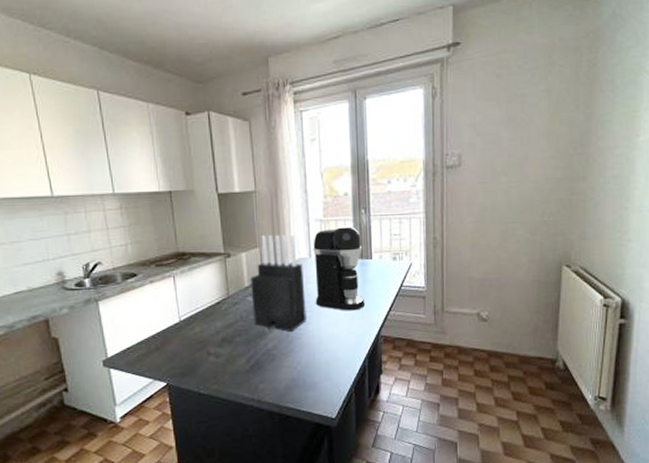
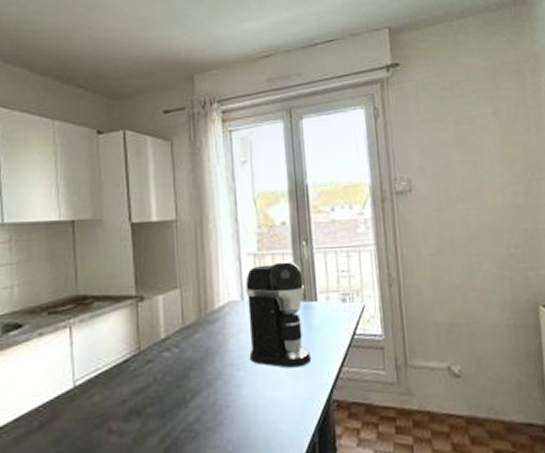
knife block: present [250,234,306,331] -> none [168,272,238,398]

